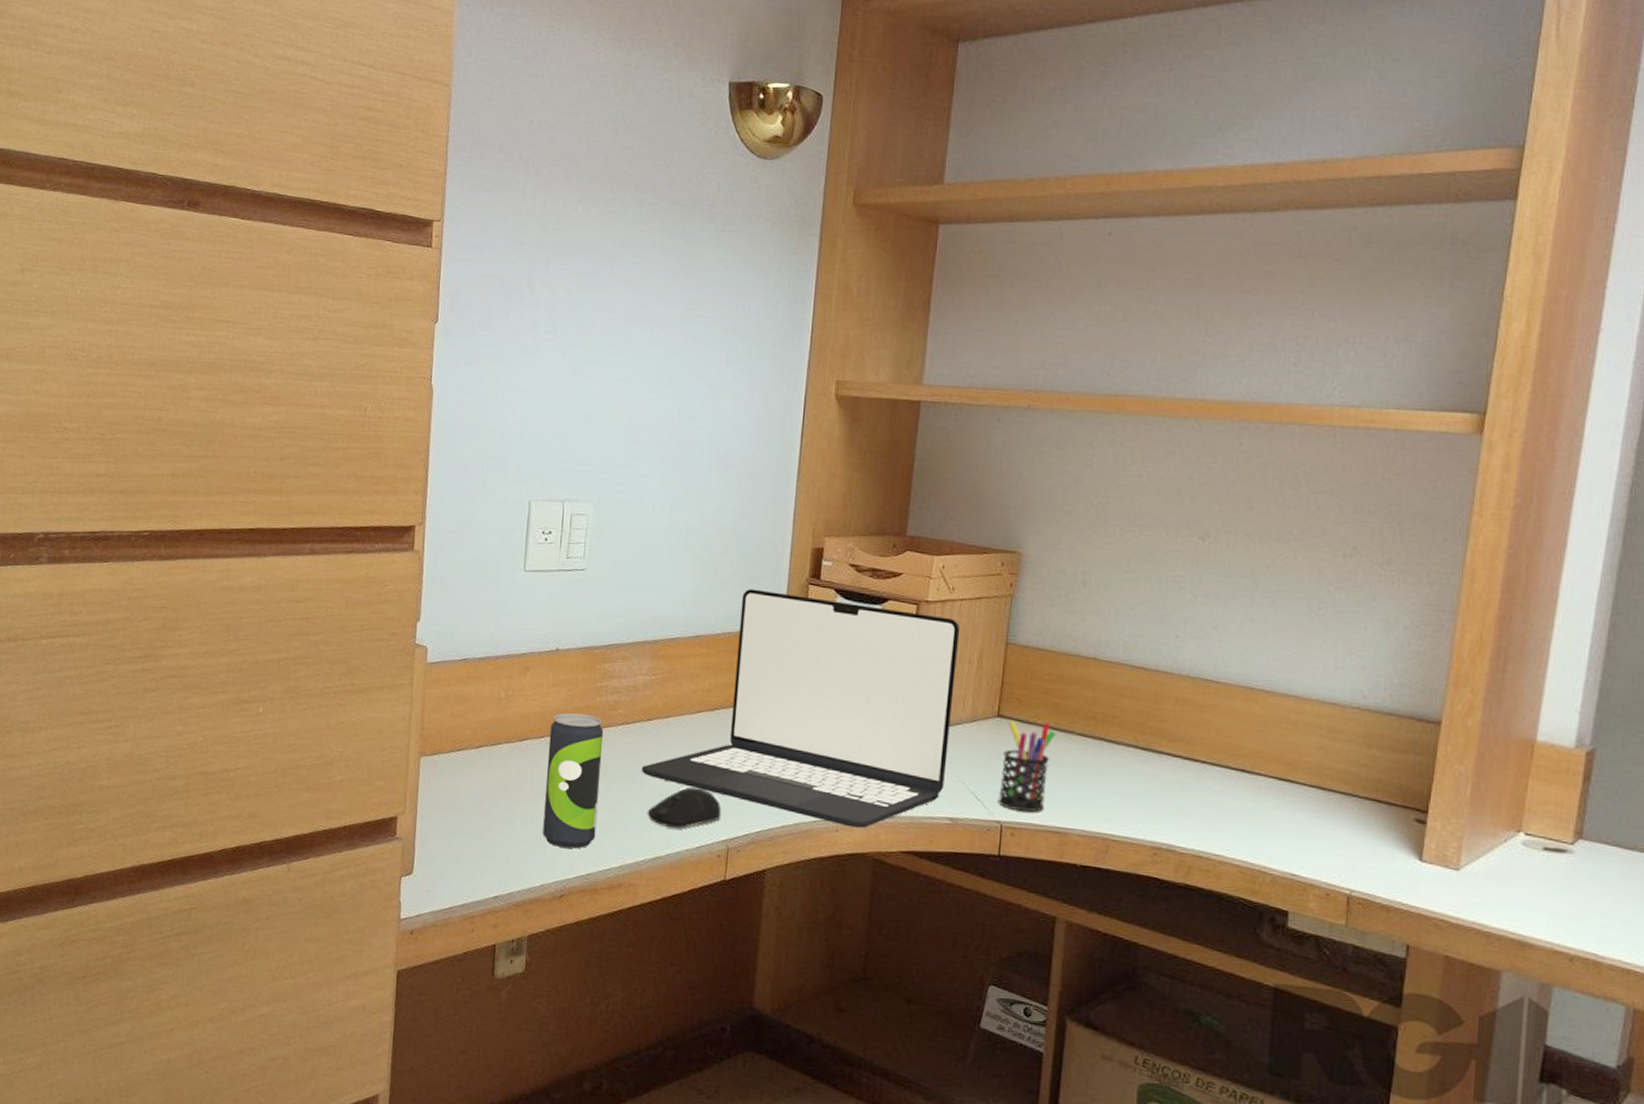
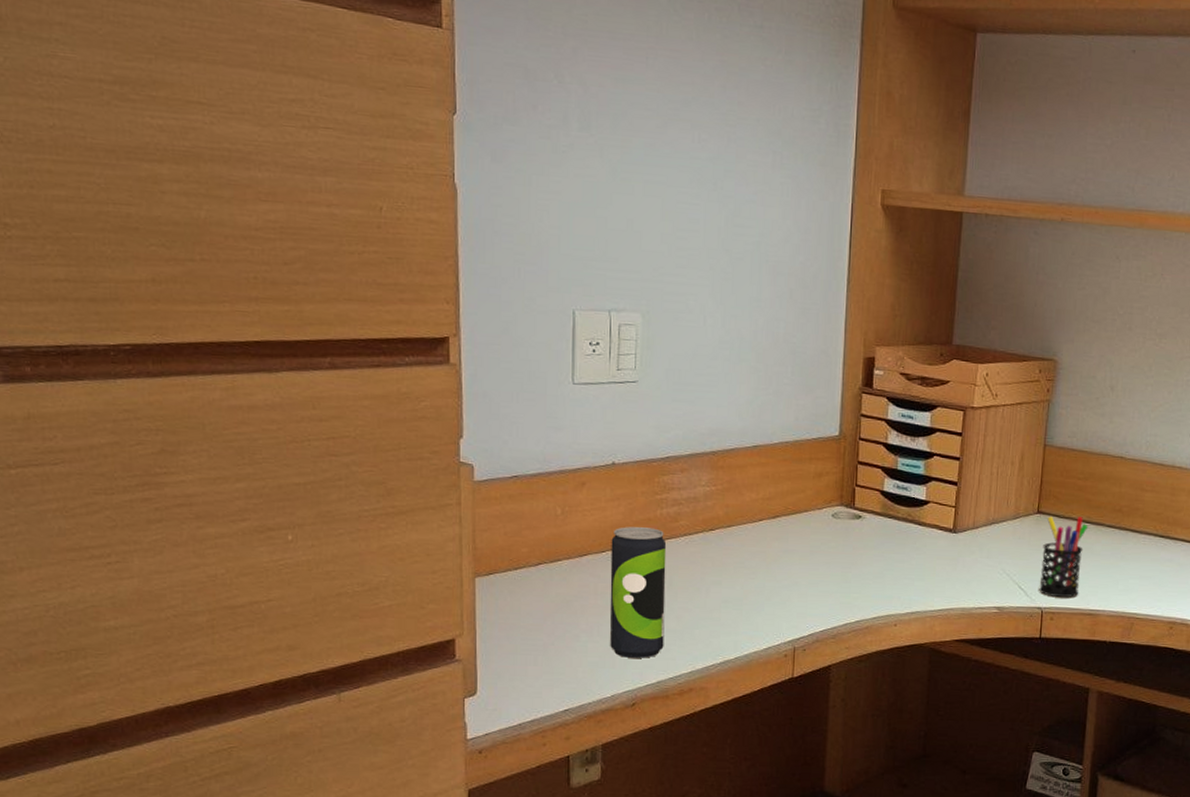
laptop: present [641,588,960,828] -> none [706,398,1003,622]
computer mouse: present [647,787,722,829] -> none [714,593,787,633]

